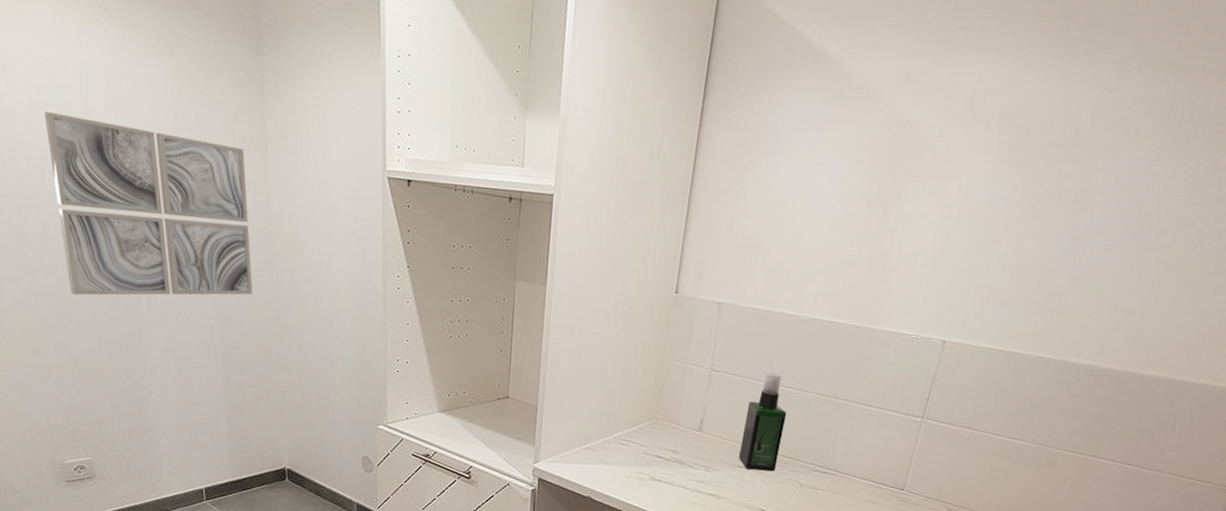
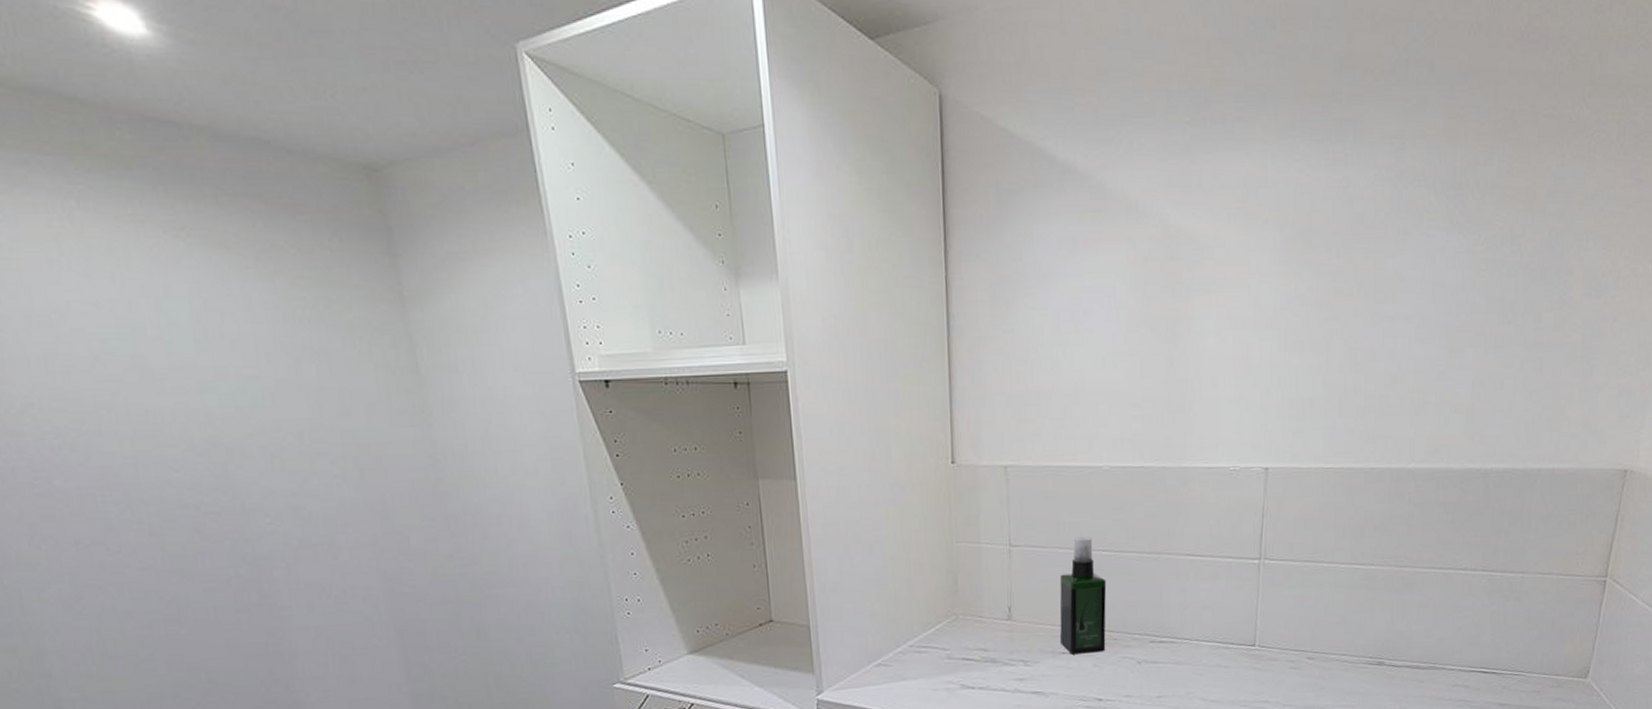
wall art: present [44,112,253,296] -> none [112,364,427,590]

